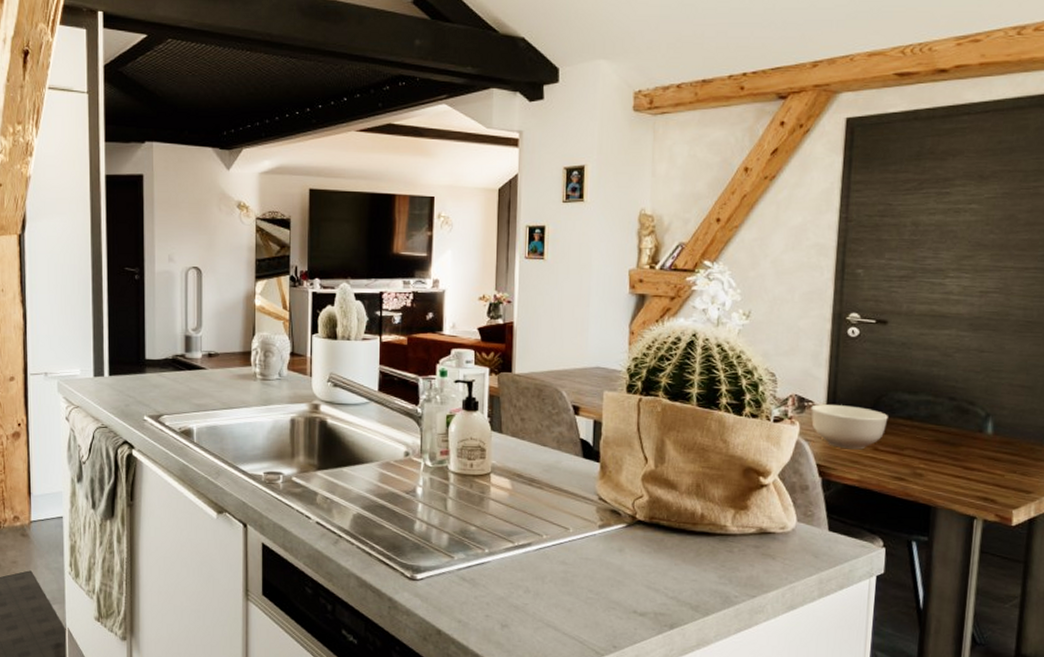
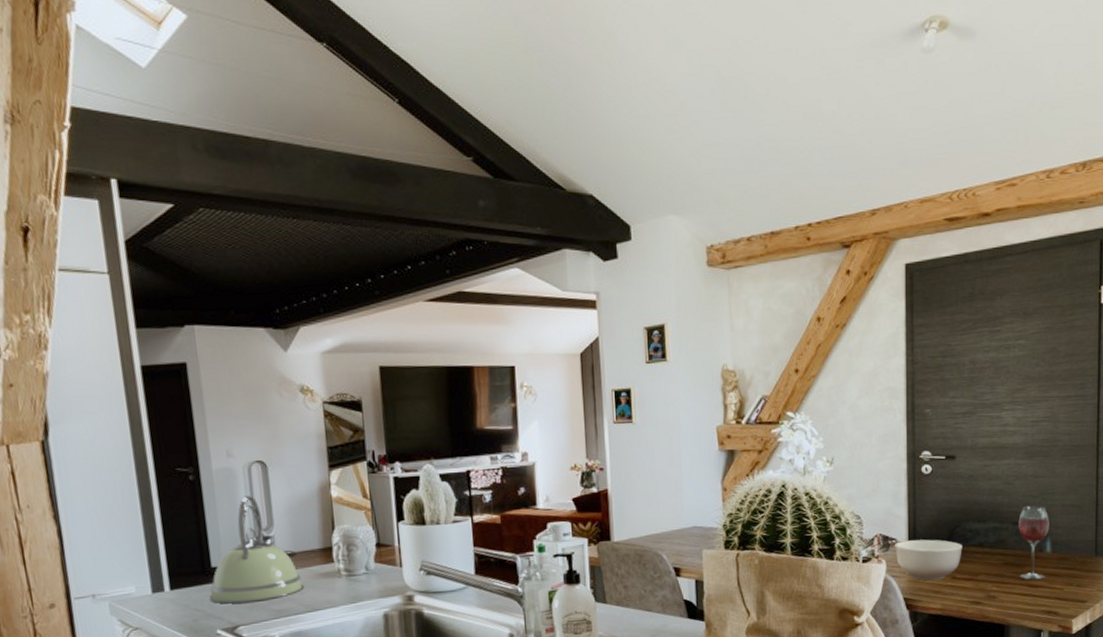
kettle: none [140,297,222,395] -> present [209,495,304,604]
wineglass: none [953,381,993,462] -> present [1018,505,1049,580]

